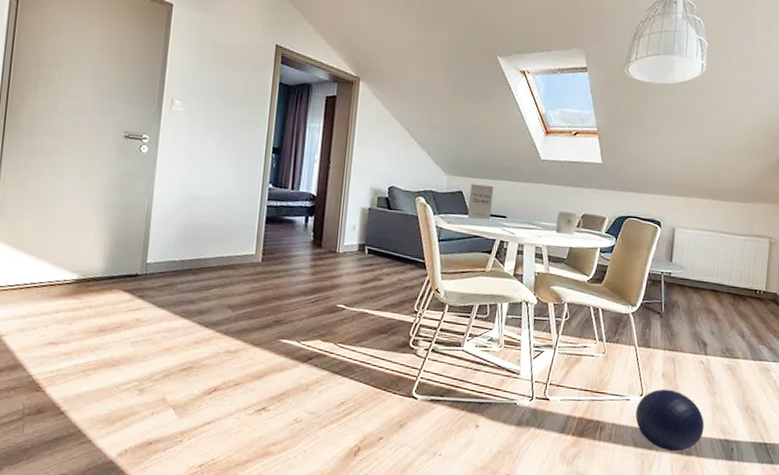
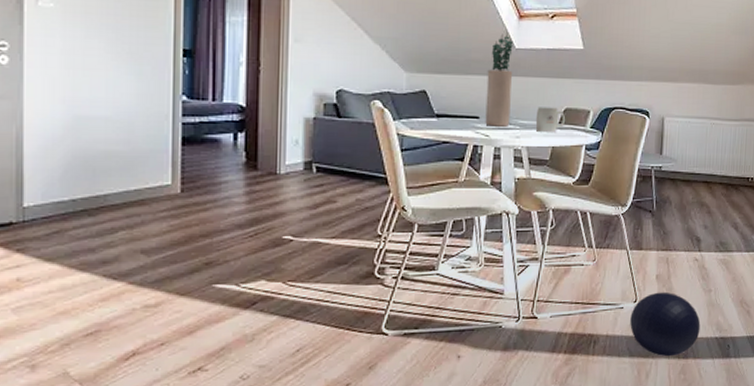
book: present [467,184,494,220] -> none [433,81,463,123]
vase: none [511,146,540,227] -> present [485,33,513,127]

